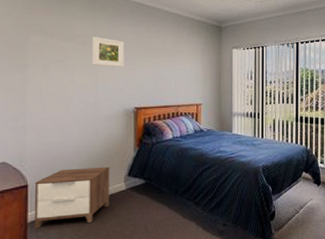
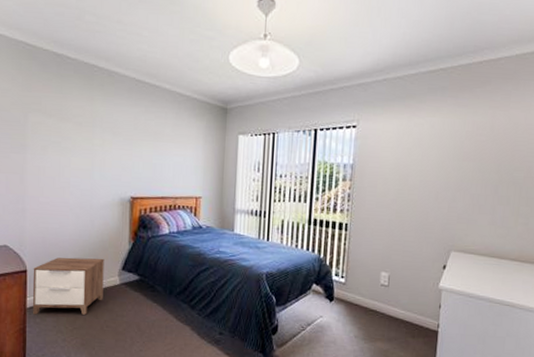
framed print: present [91,37,125,67] -> none [88,117,122,152]

